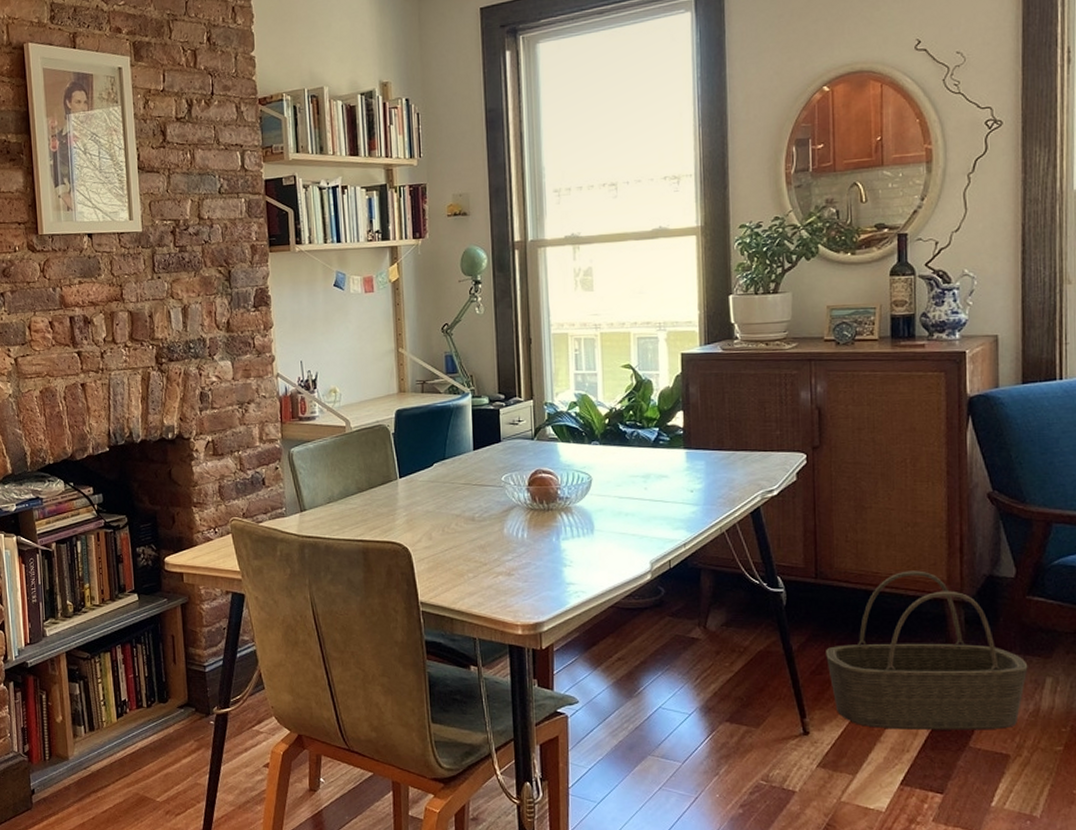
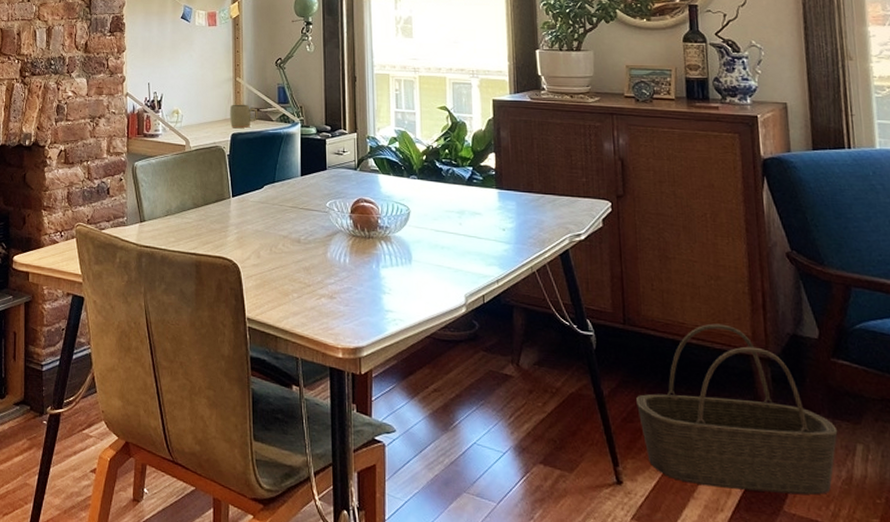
mug: none [392,377,425,403] -> present [229,104,258,128]

